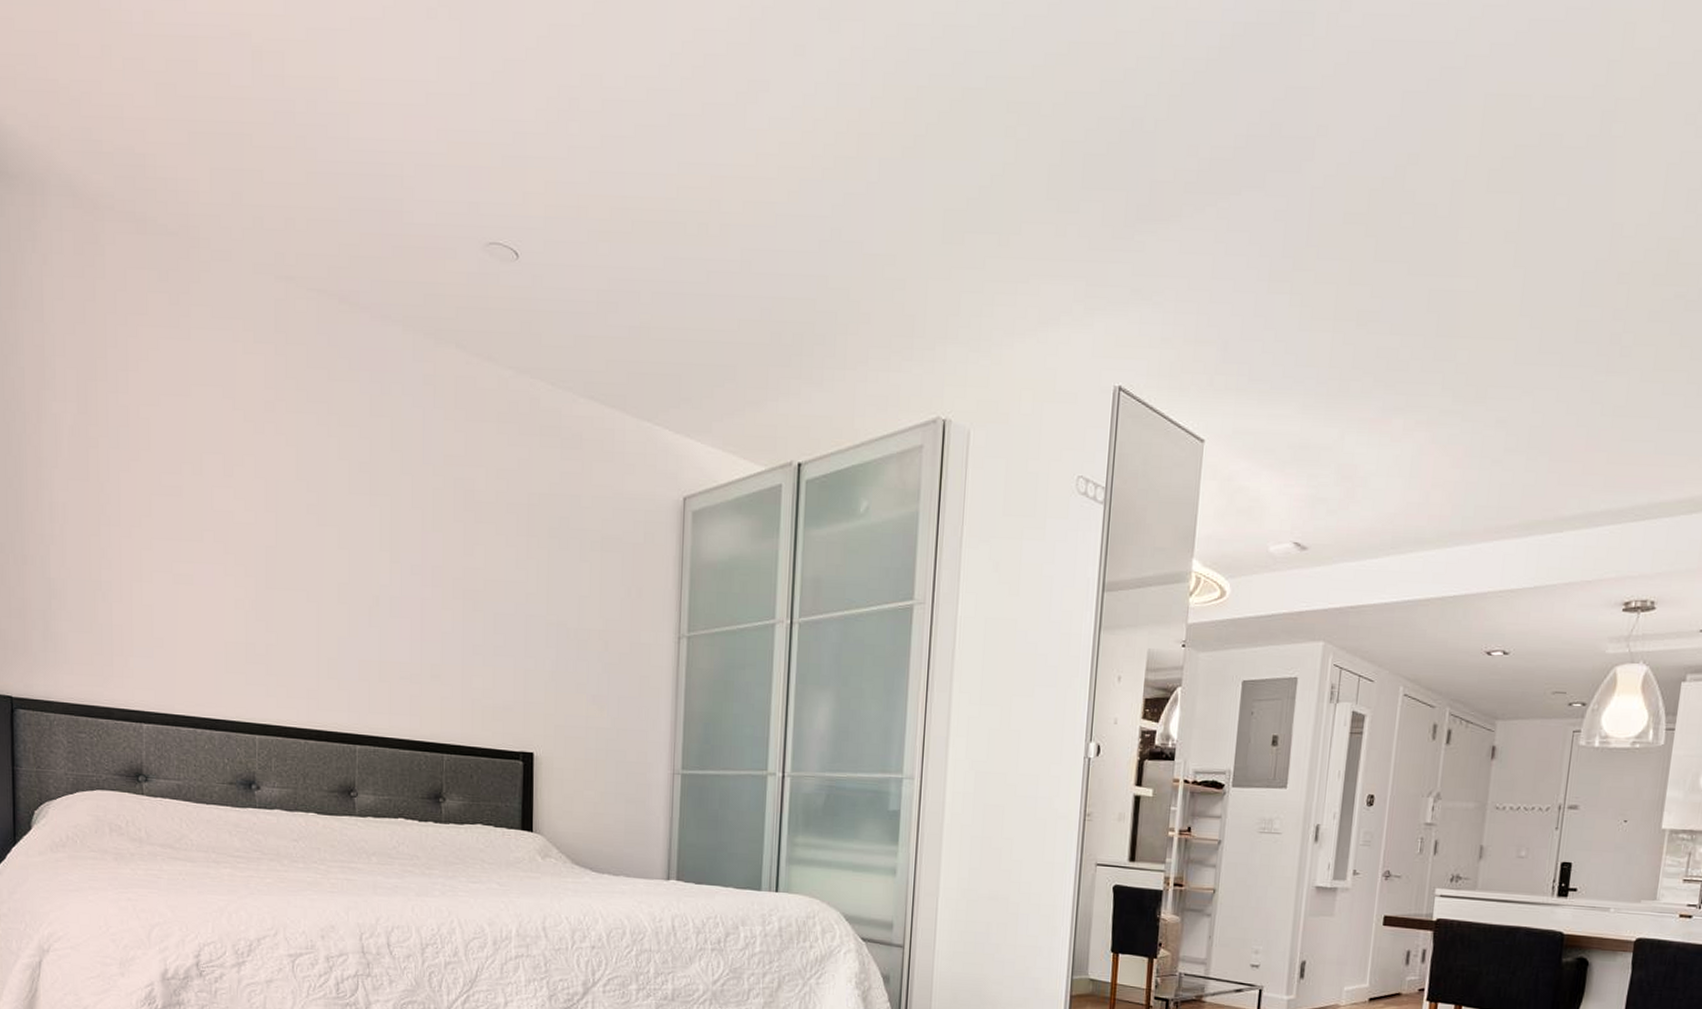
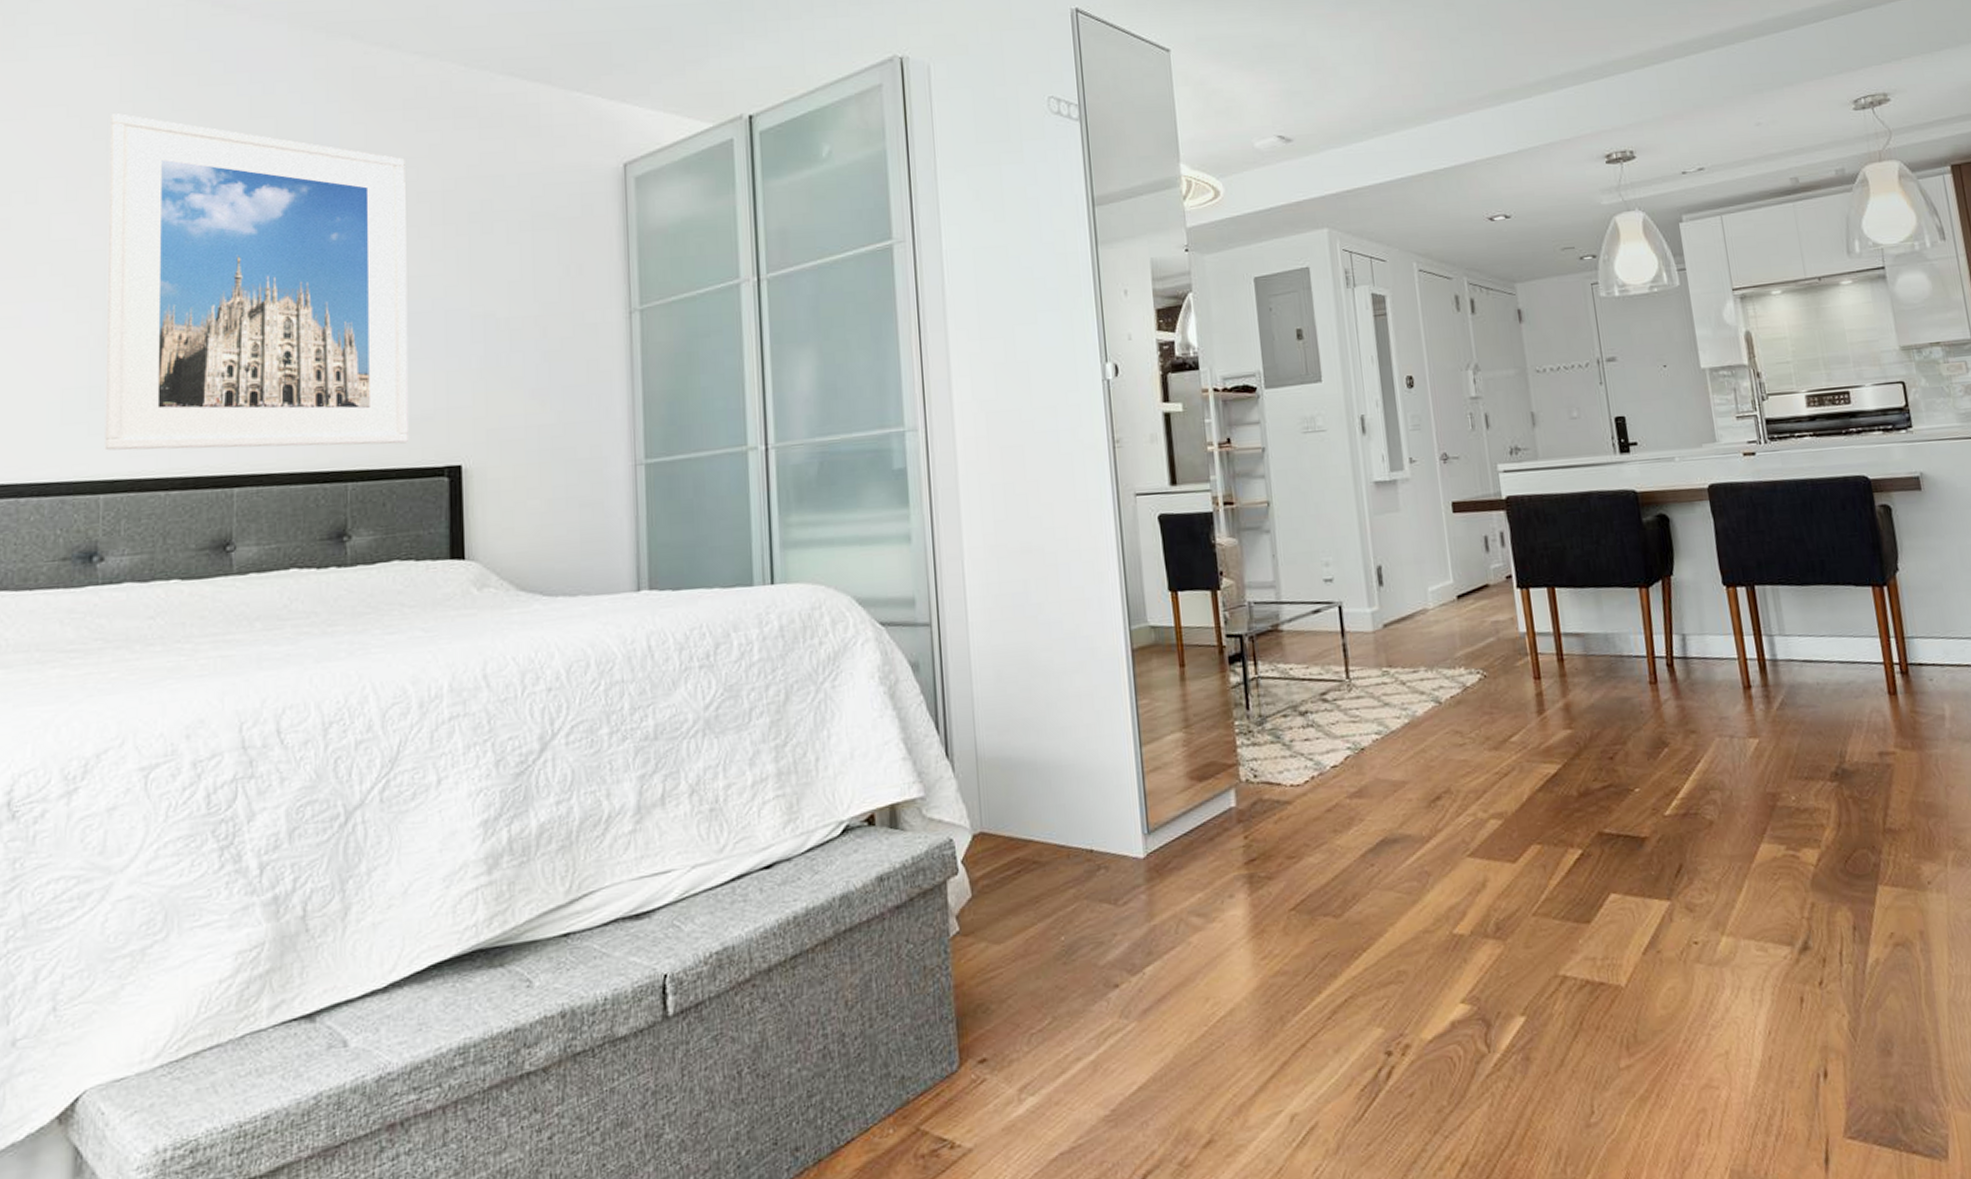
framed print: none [257,399,498,728] -> present [104,114,409,451]

